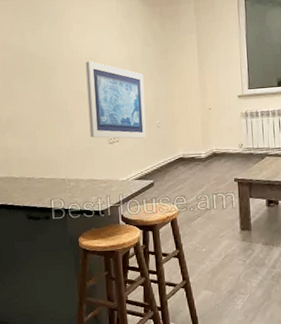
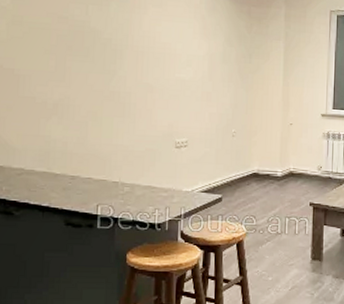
wall art: present [85,61,146,139] -> none [154,51,223,148]

